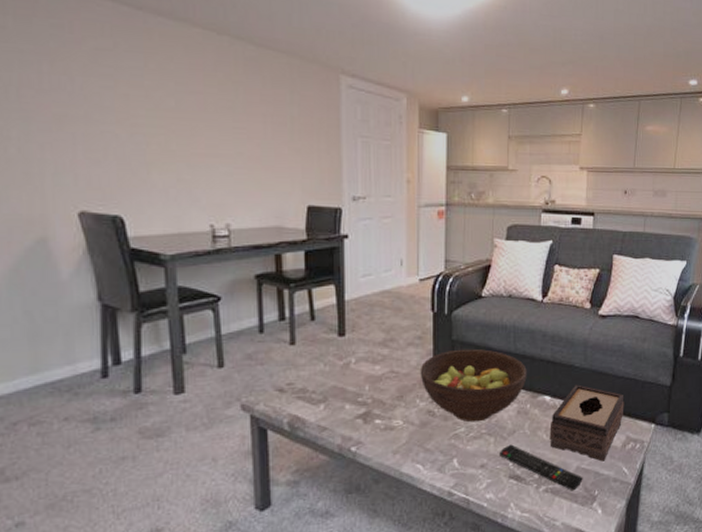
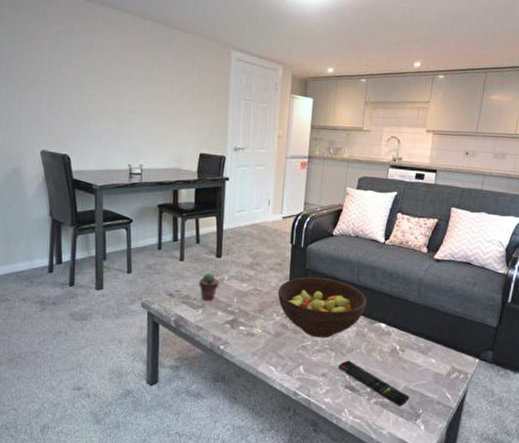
potted succulent: none [318,356,345,393] -> present [199,273,220,301]
tissue box: present [550,384,624,462] -> none [382,317,453,386]

